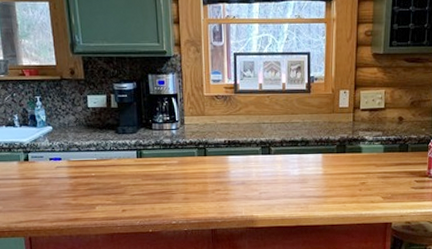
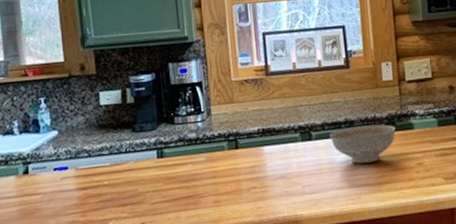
decorative bowl: none [286,145,346,178] -> present [329,124,396,164]

